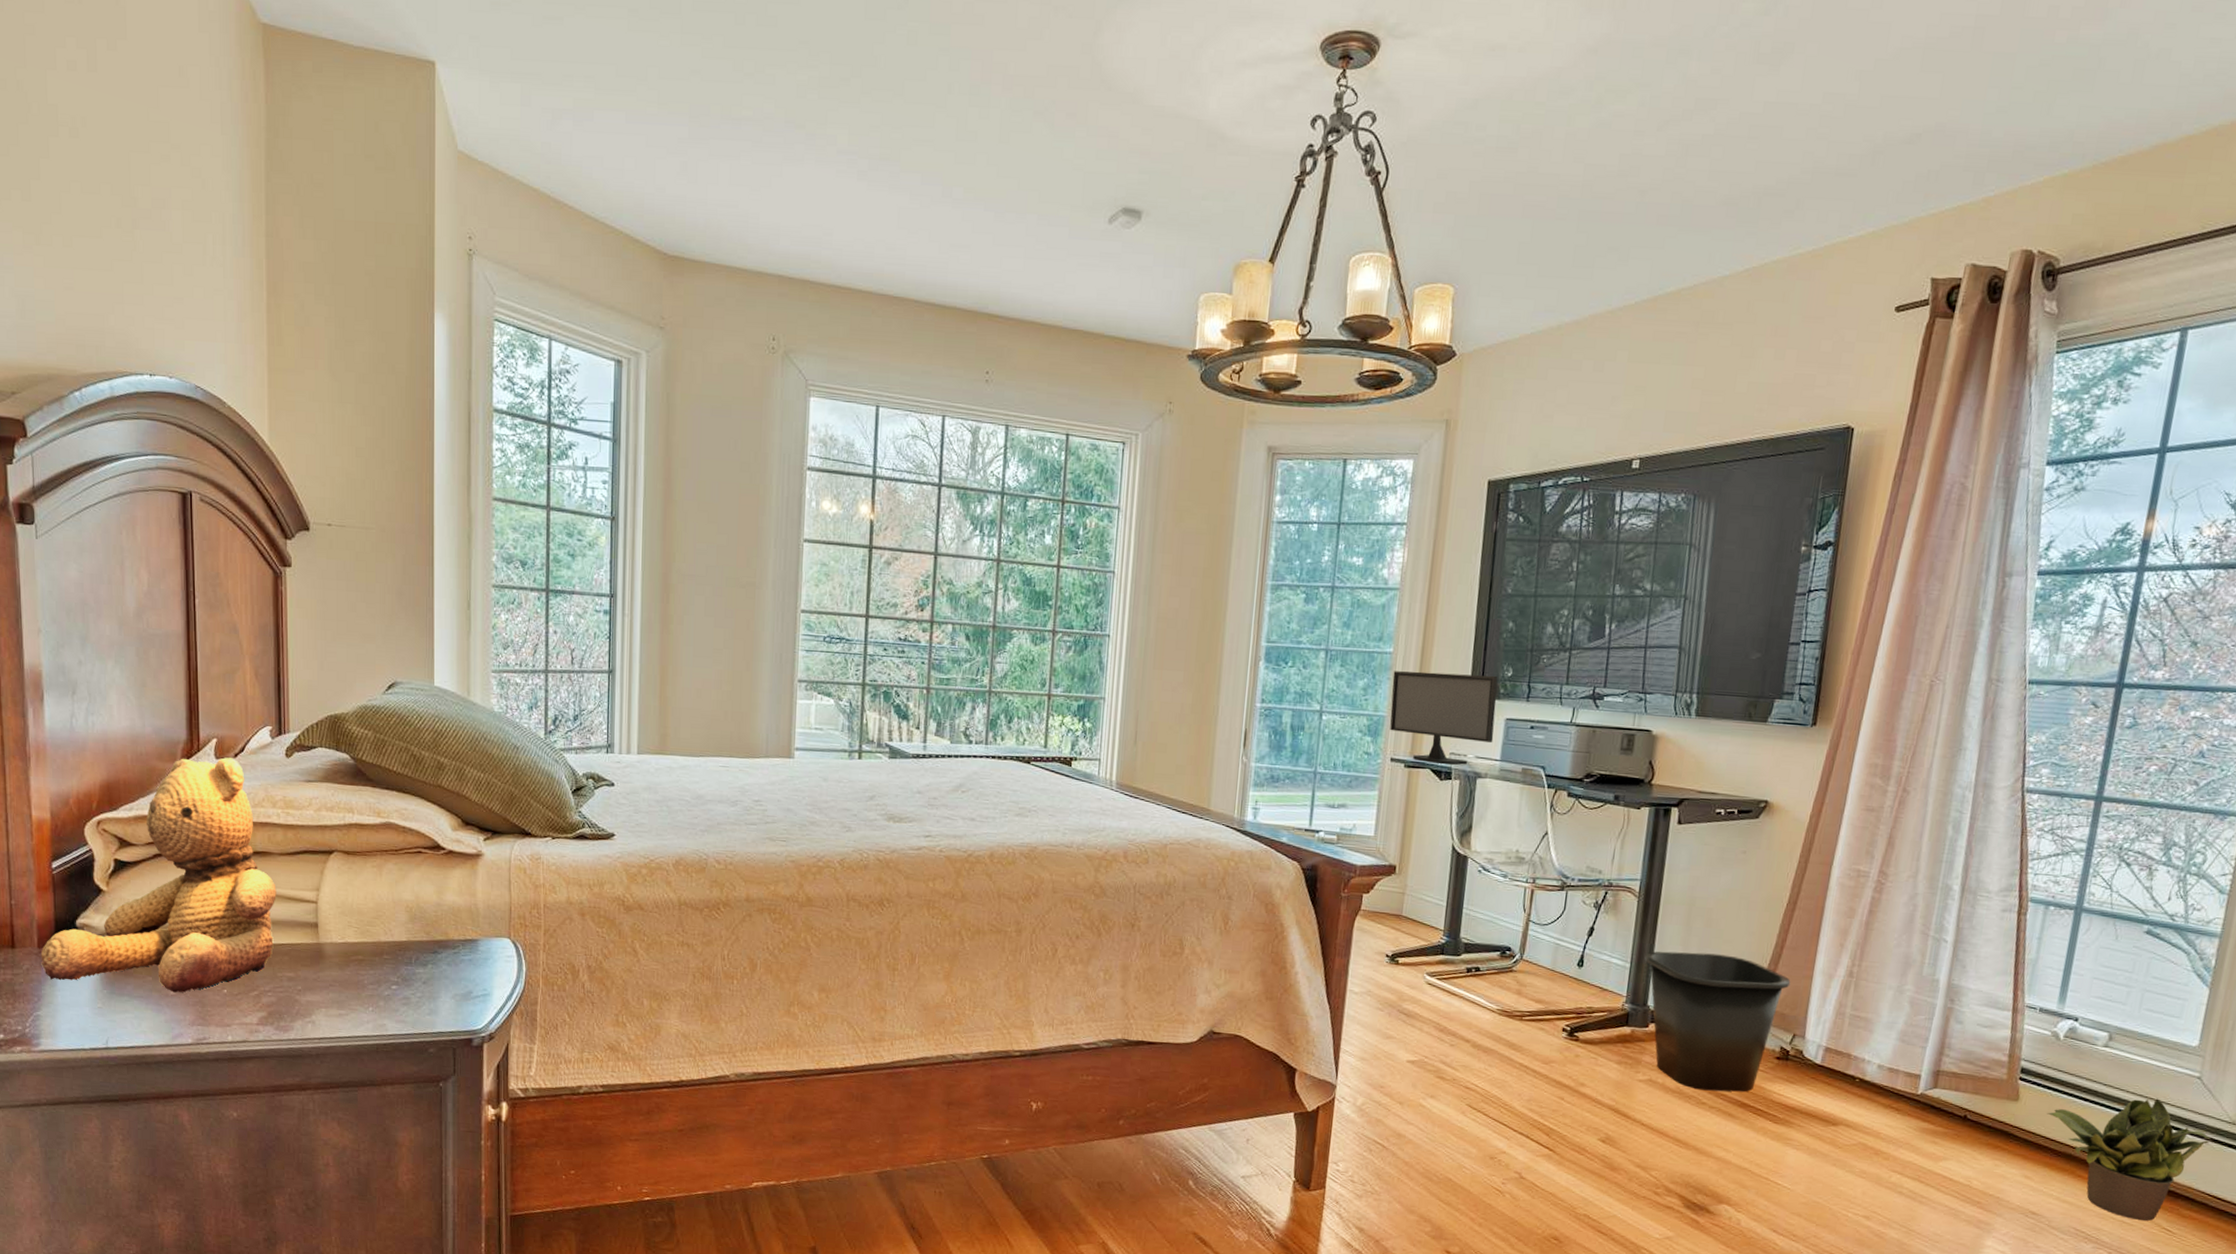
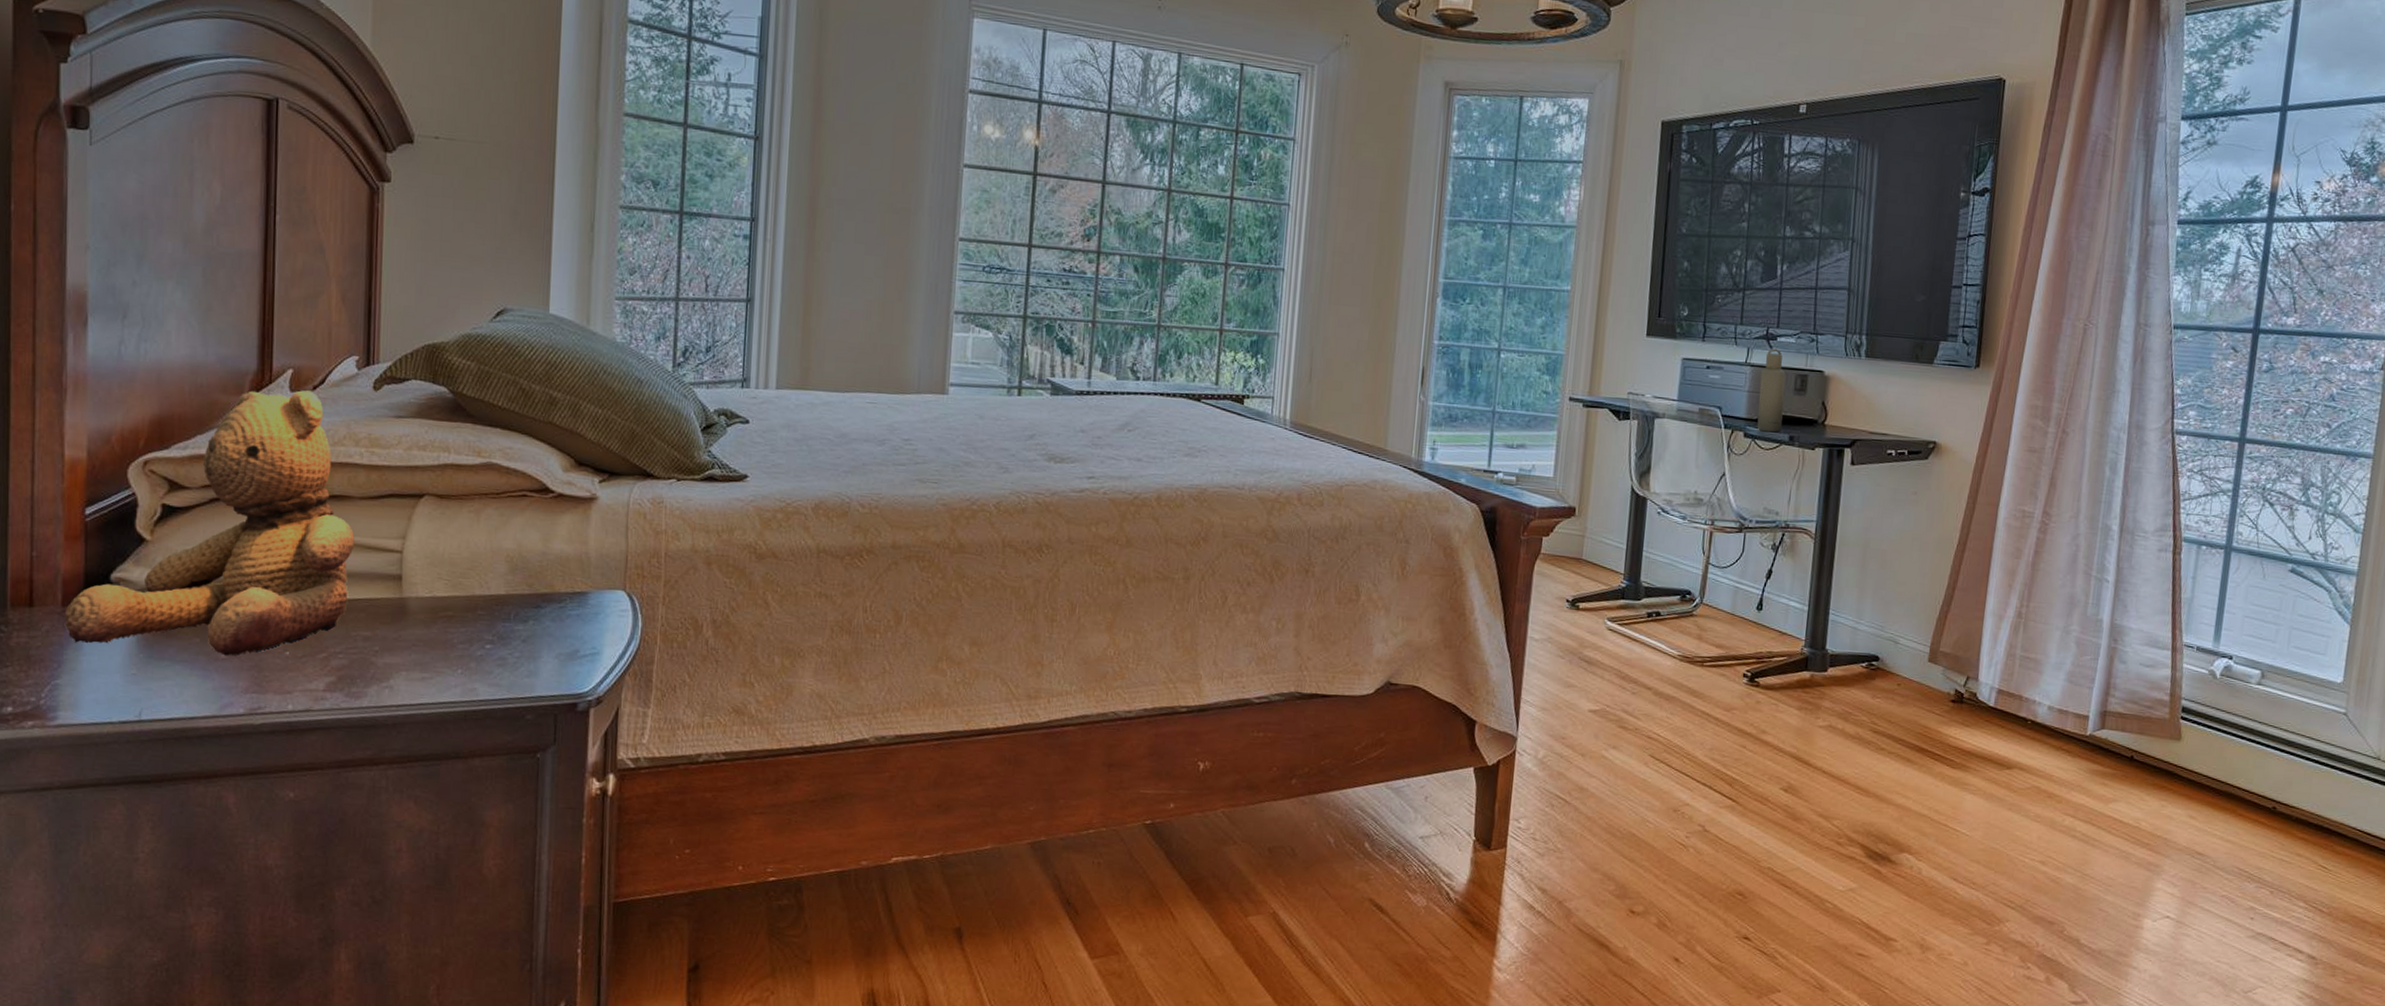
computer monitor: present [1390,671,1498,766] -> none [1568,309,1674,406]
bottle: none [1581,708,1612,792] -> present [1757,348,1786,433]
waste bin: present [1644,951,1791,1092] -> none [1822,593,1963,737]
potted plant: present [2047,1097,2212,1221] -> none [2208,734,2360,858]

